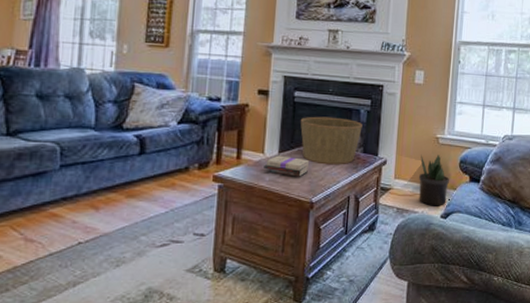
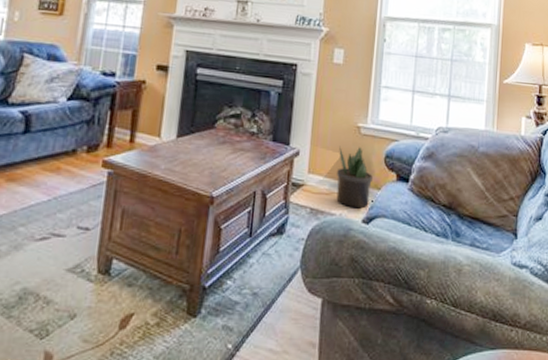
books: present [264,155,310,177] -> none [159,140,212,167]
basket: present [300,116,363,165] -> none [202,97,273,155]

